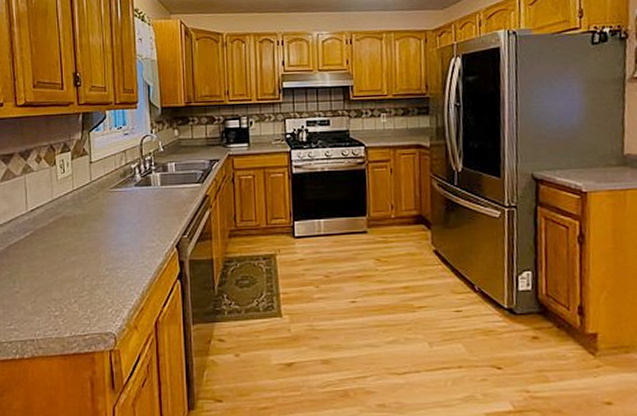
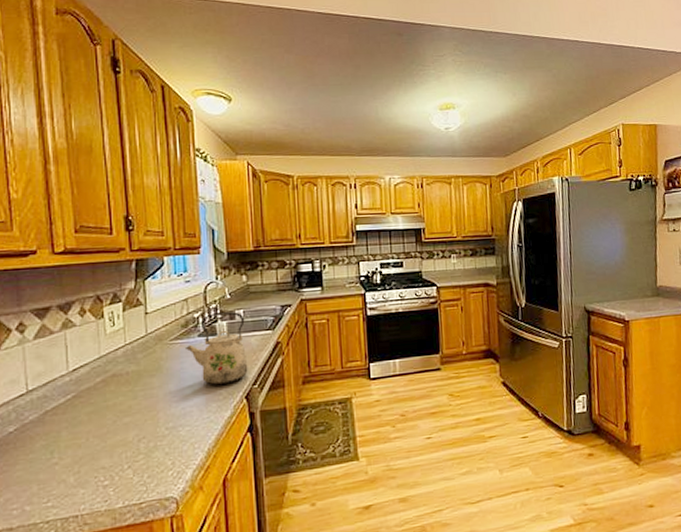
kettle: none [123,164,179,232] -> present [184,312,248,385]

